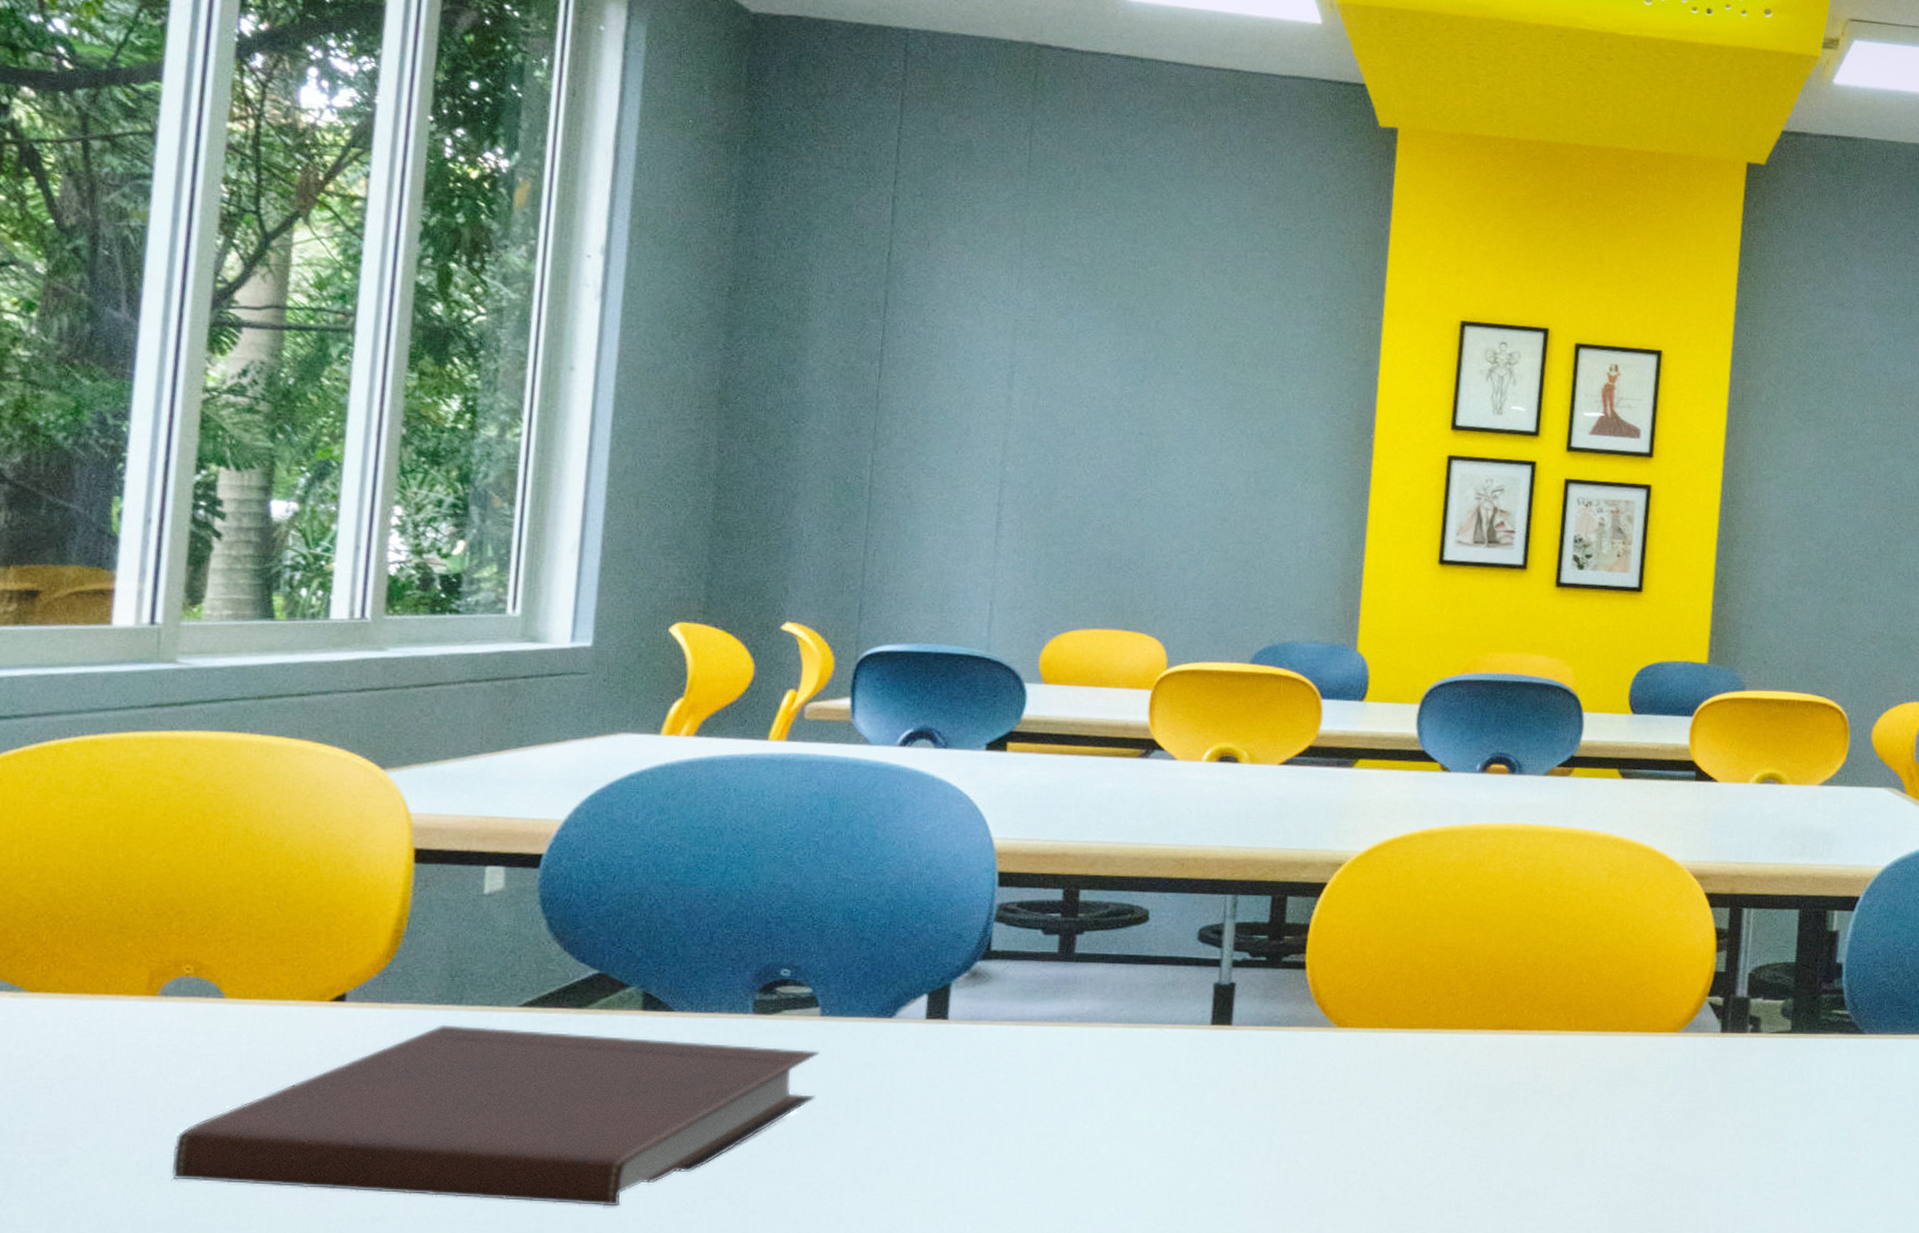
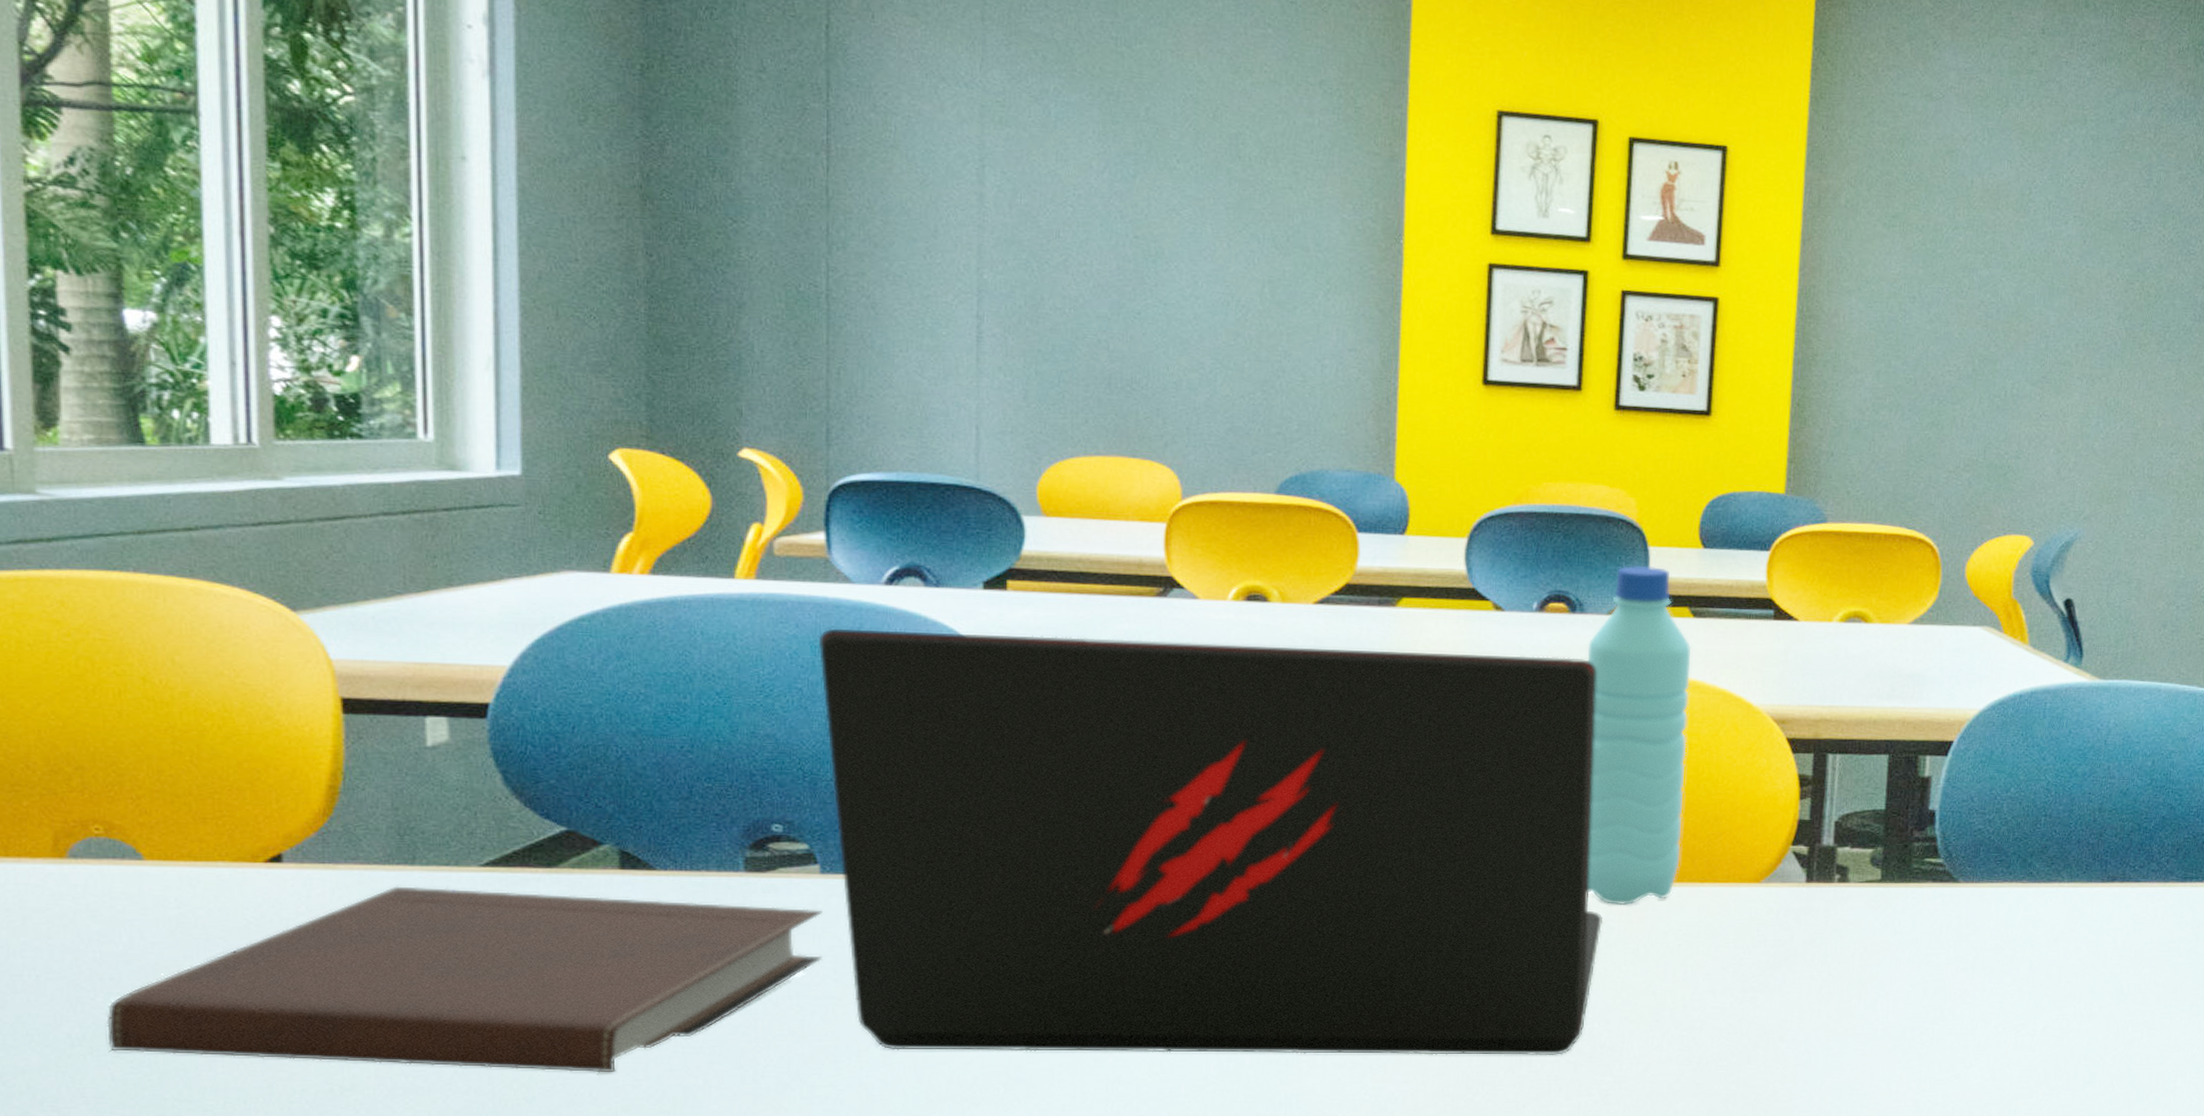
laptop: none [836,786,1533,1200] -> present [818,628,1604,1055]
water bottle: none [1517,729,1620,1053] -> present [1586,565,1692,905]

